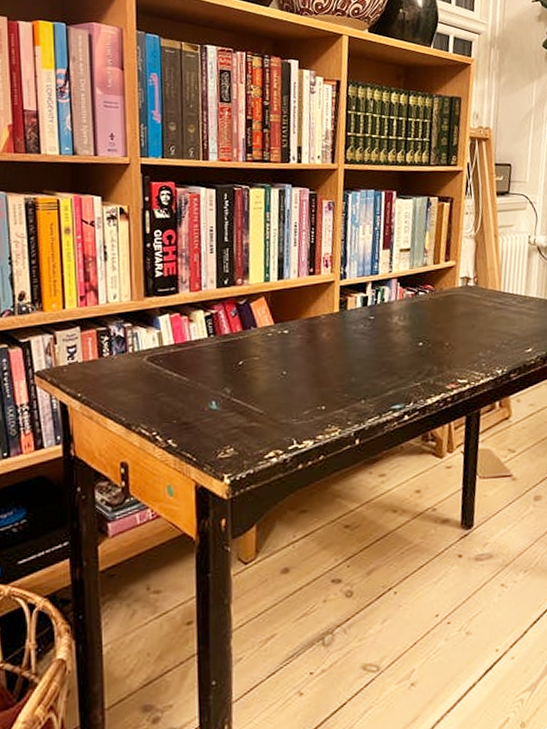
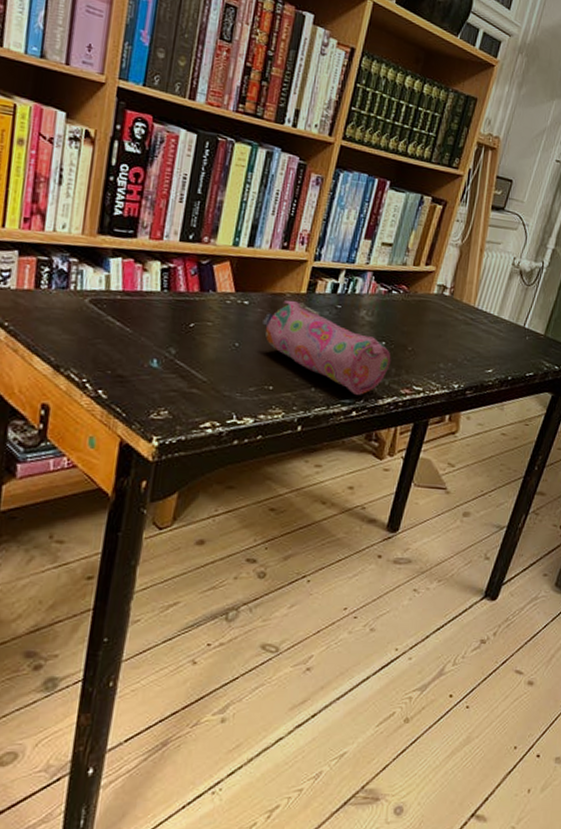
pencil case: none [304,321,432,399] -> present [263,300,391,395]

